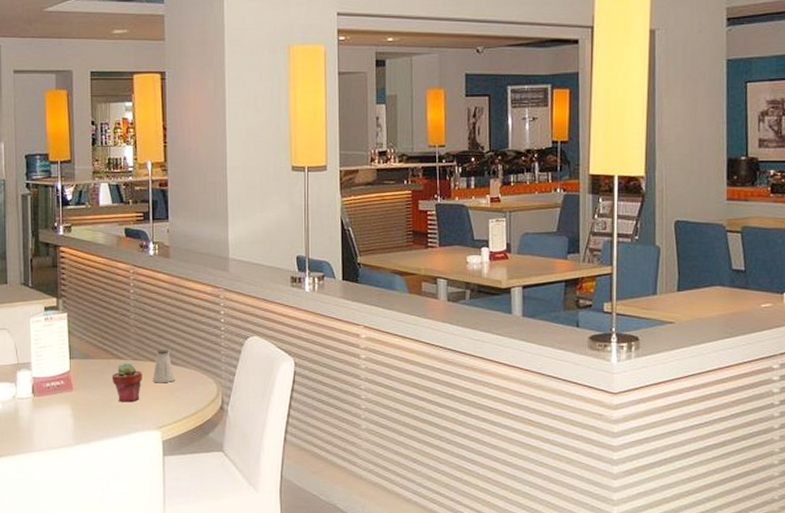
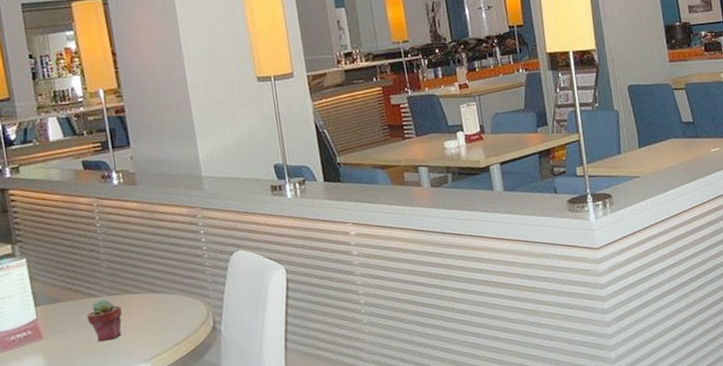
saltshaker: present [152,349,176,383] -> none [133,279,160,315]

